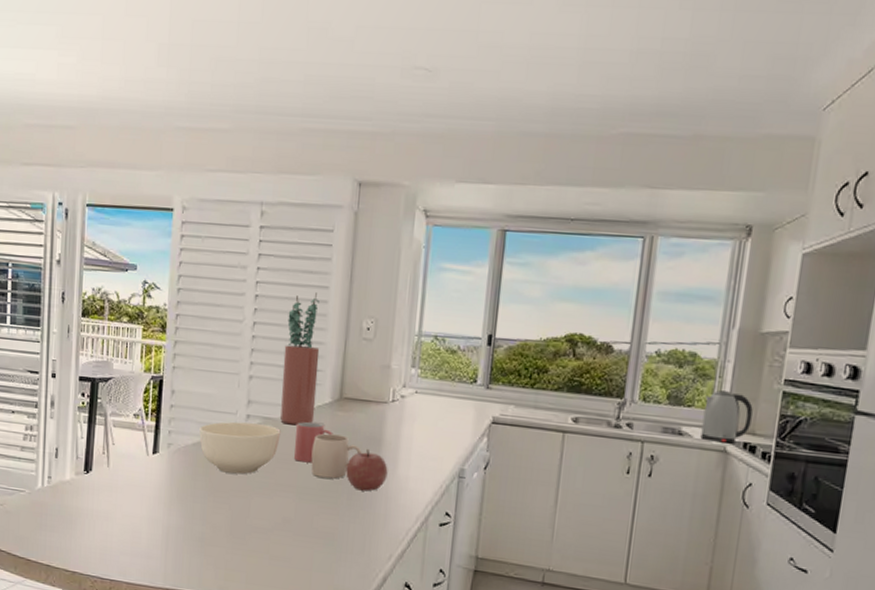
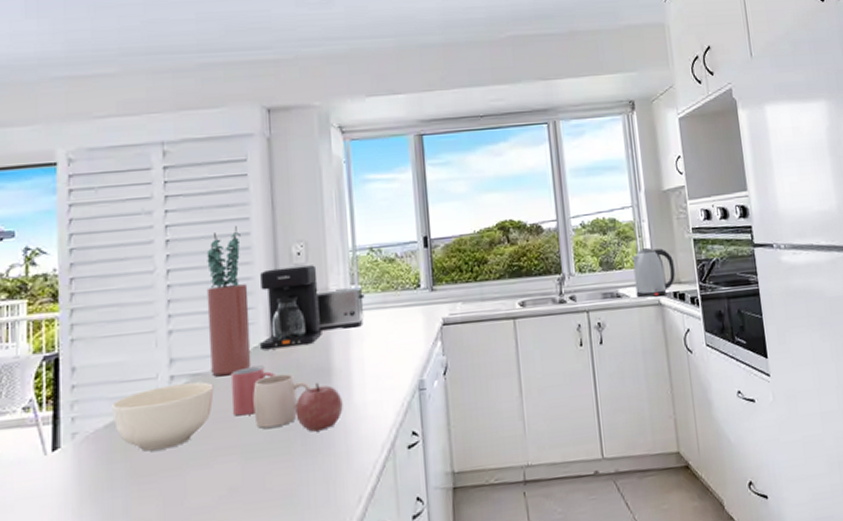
coffee maker: none [322,338,383,415] -> present [259,265,322,351]
toaster: none [376,368,423,408] -> present [317,286,365,331]

